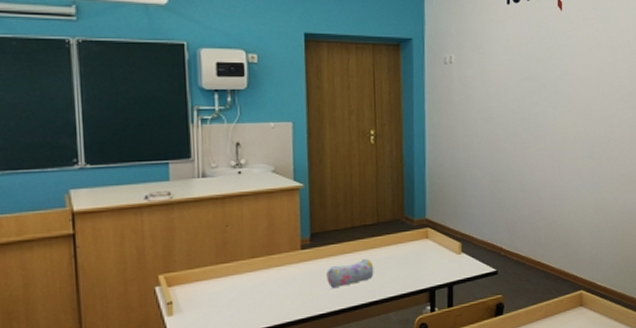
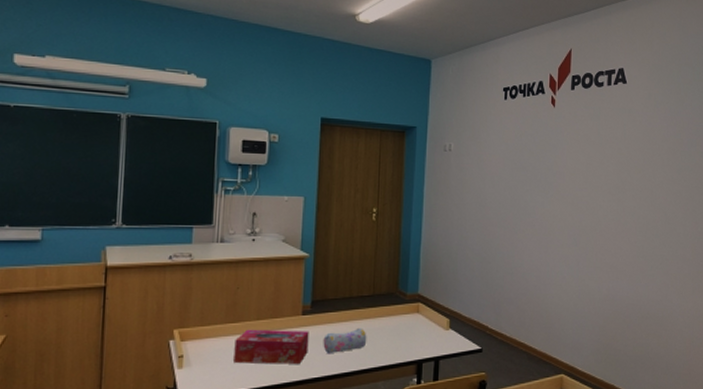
tissue box: none [229,266,311,306] -> present [234,329,309,364]

